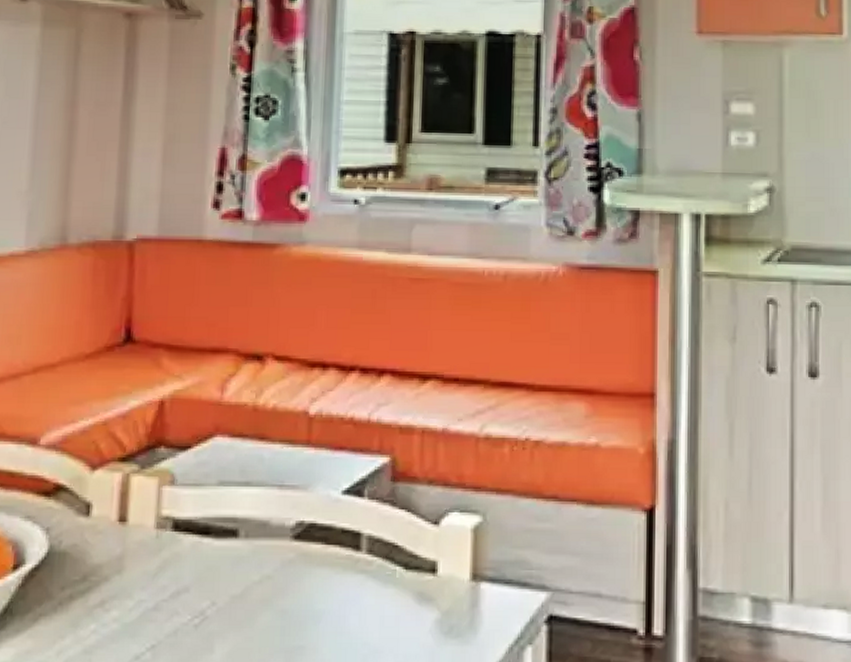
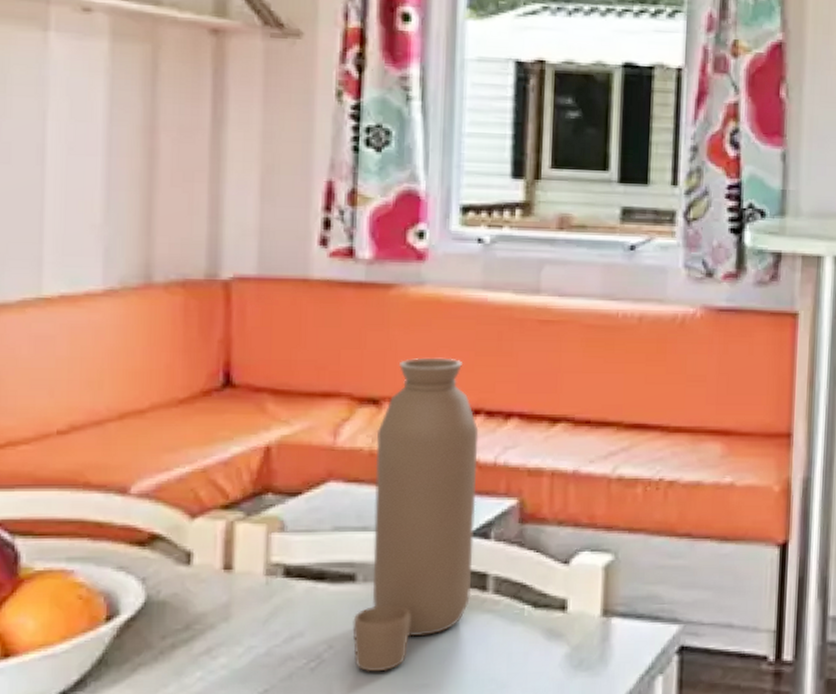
water bottle: none [234,314,354,631] -> present [352,357,479,672]

